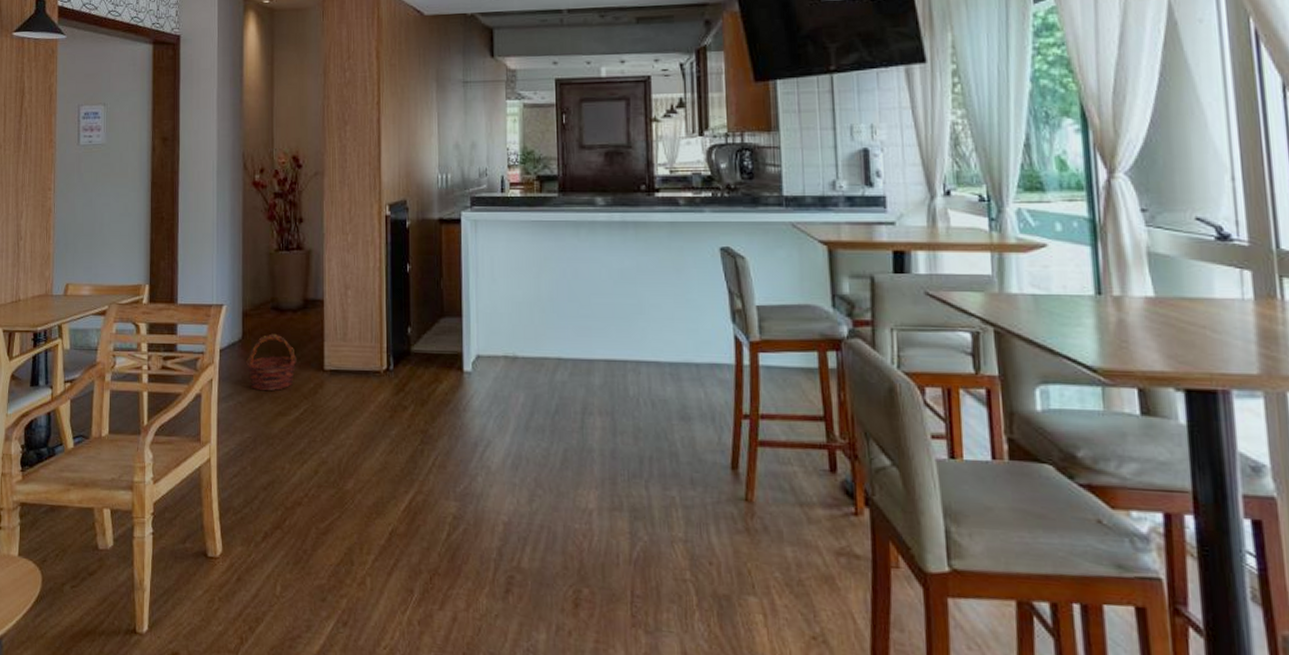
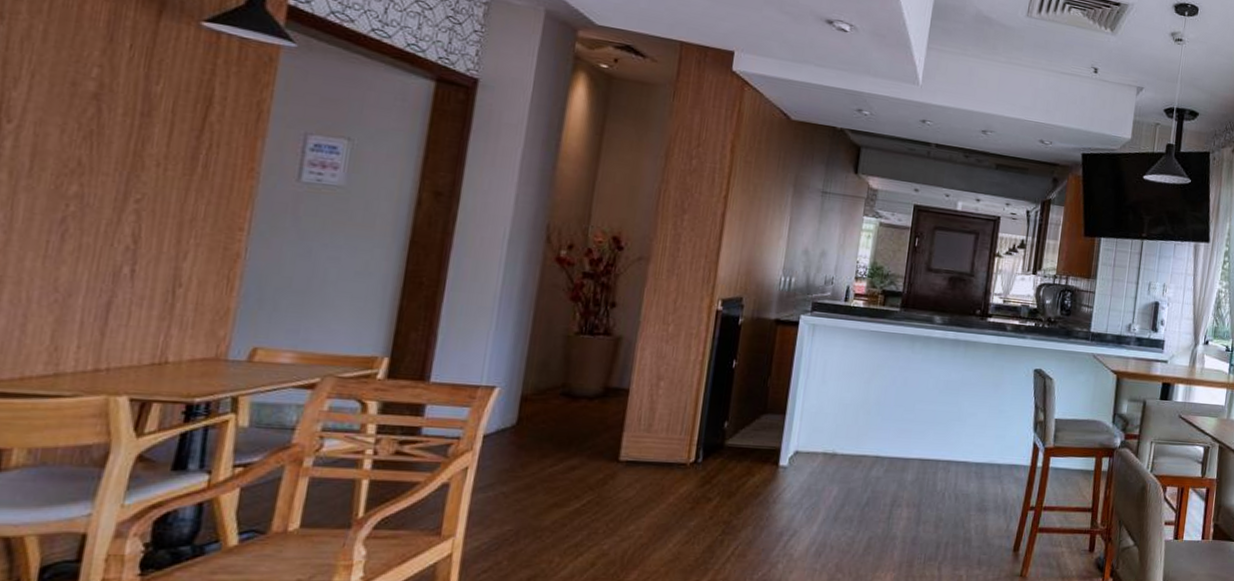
basket: present [246,333,297,391] -> none [518,421,586,482]

